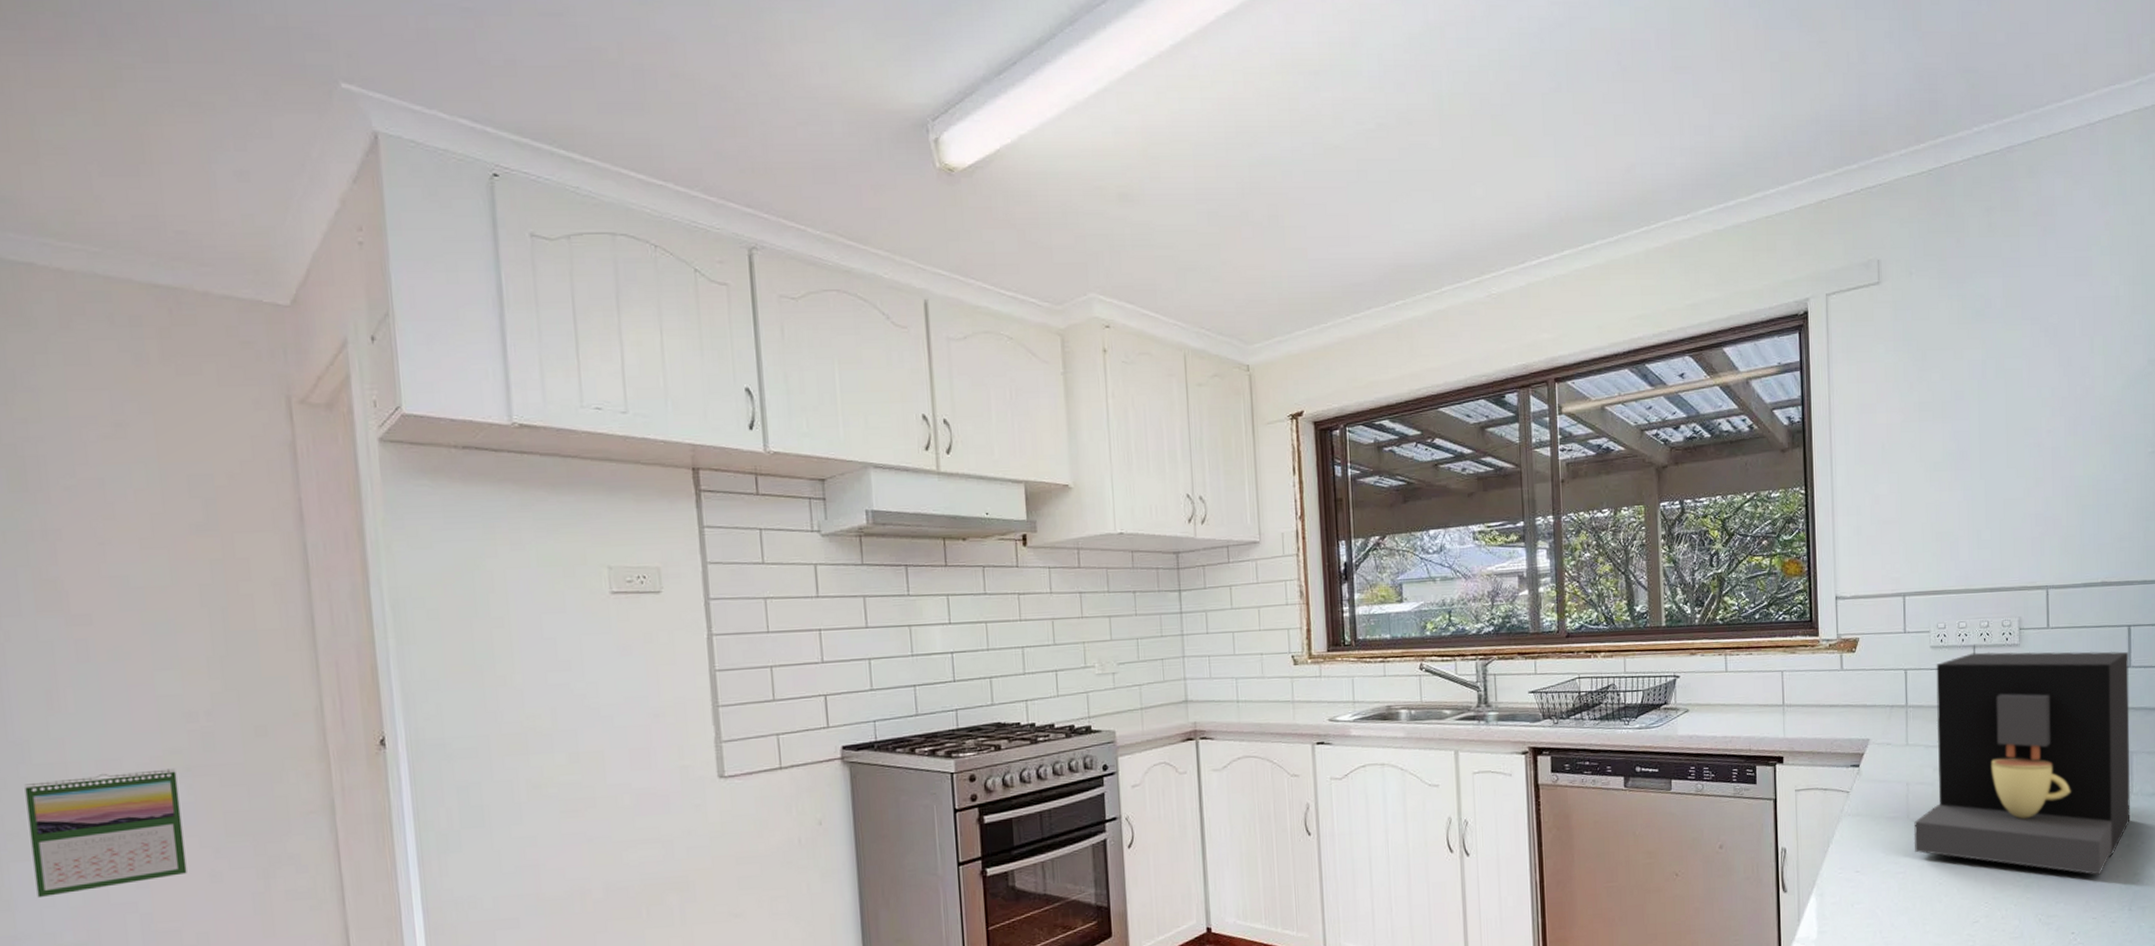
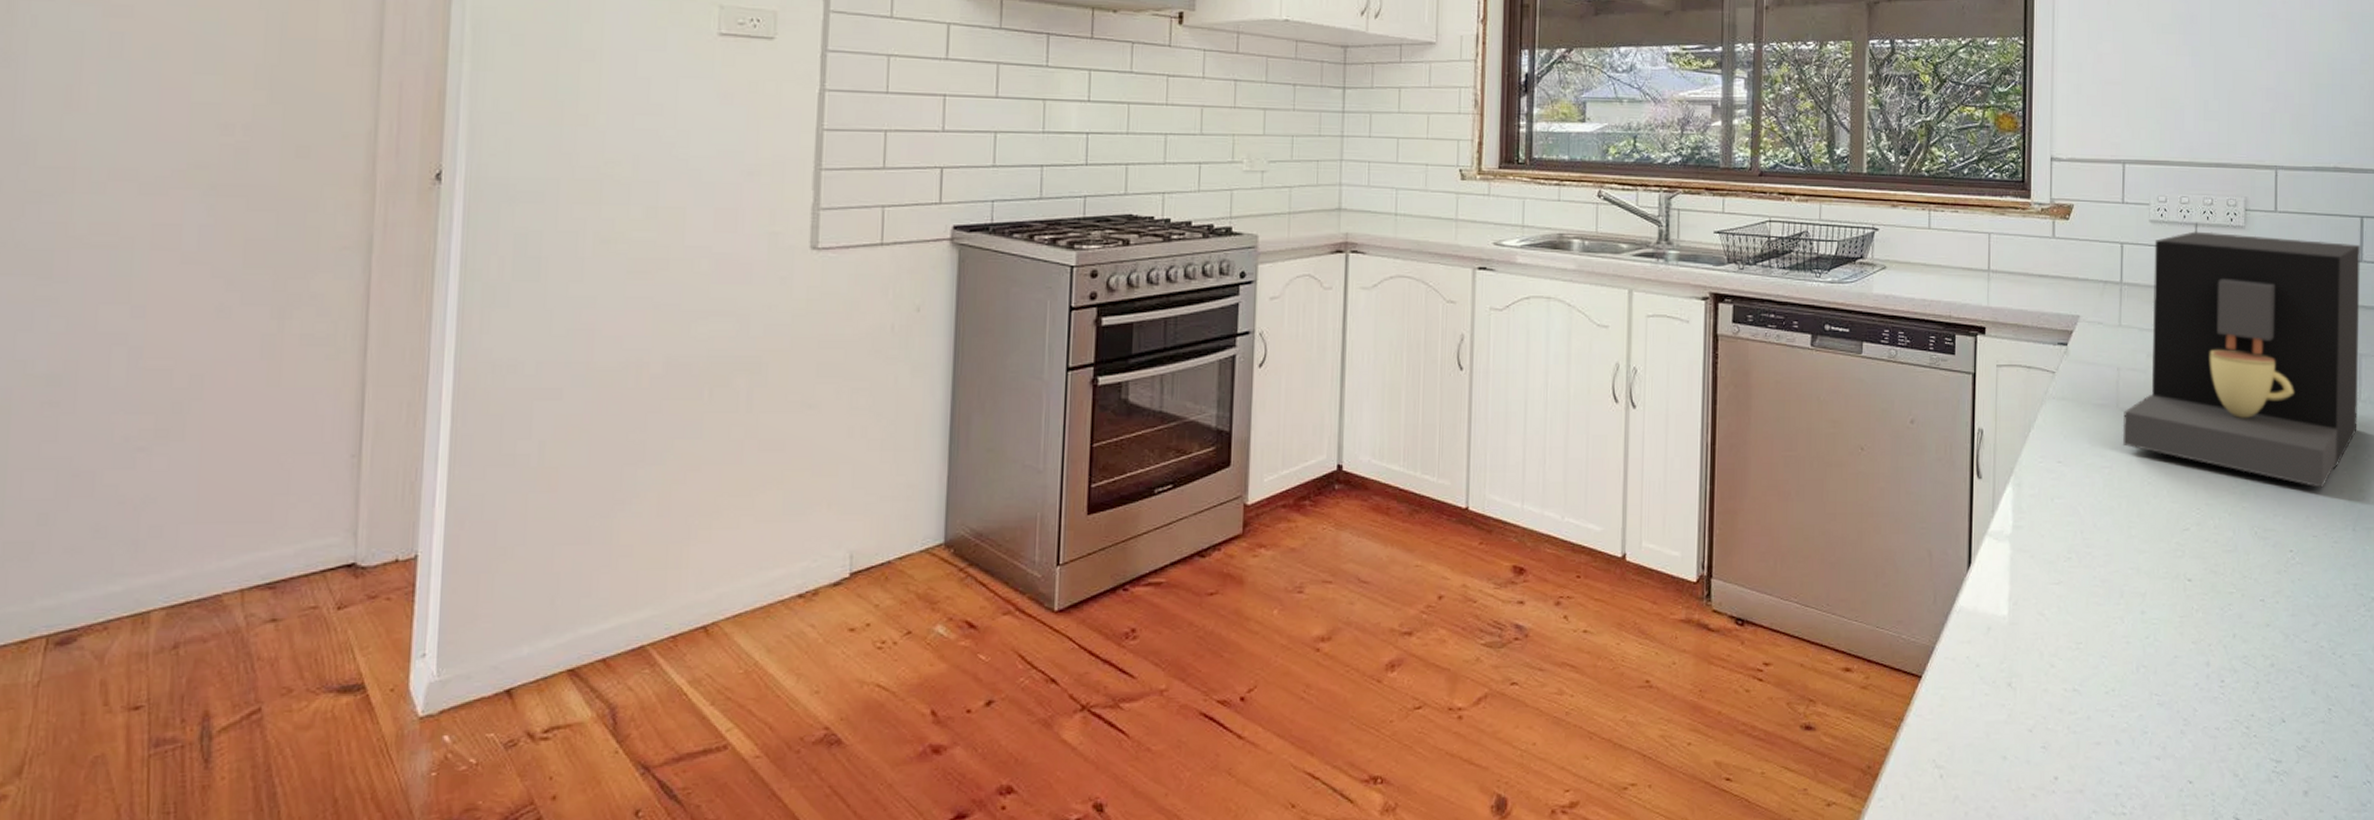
calendar: present [24,768,187,897] -> none [14,183,199,318]

